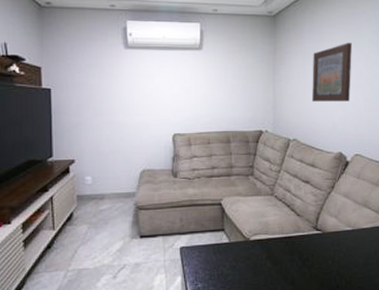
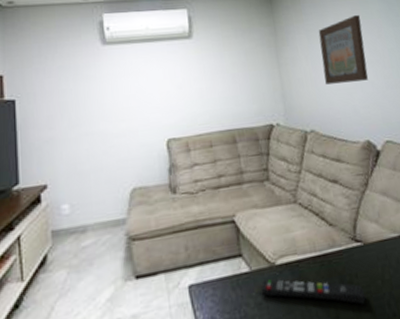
remote control: none [236,250,317,276] -> present [261,279,366,305]

